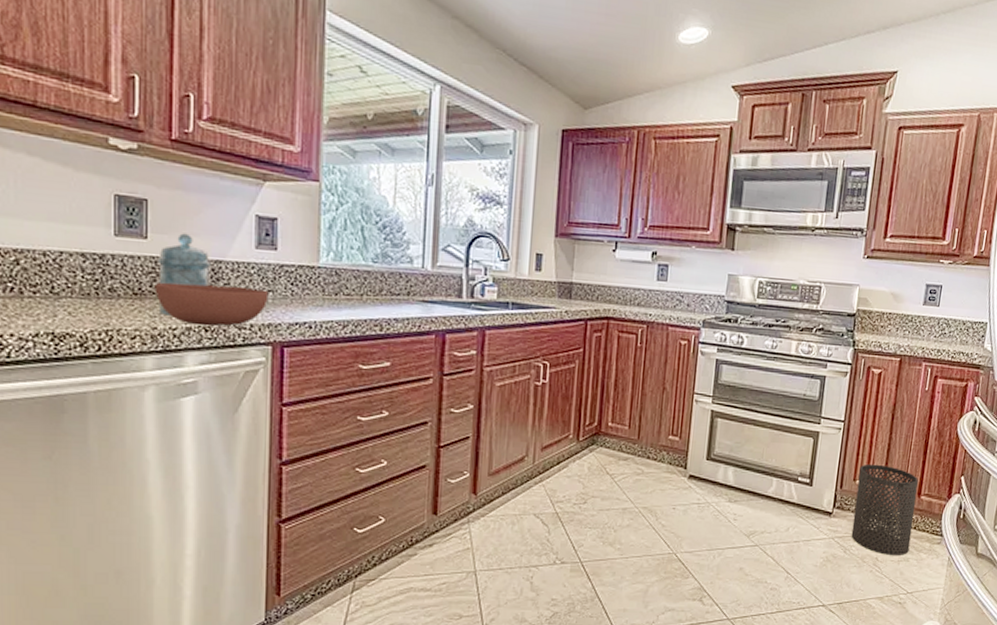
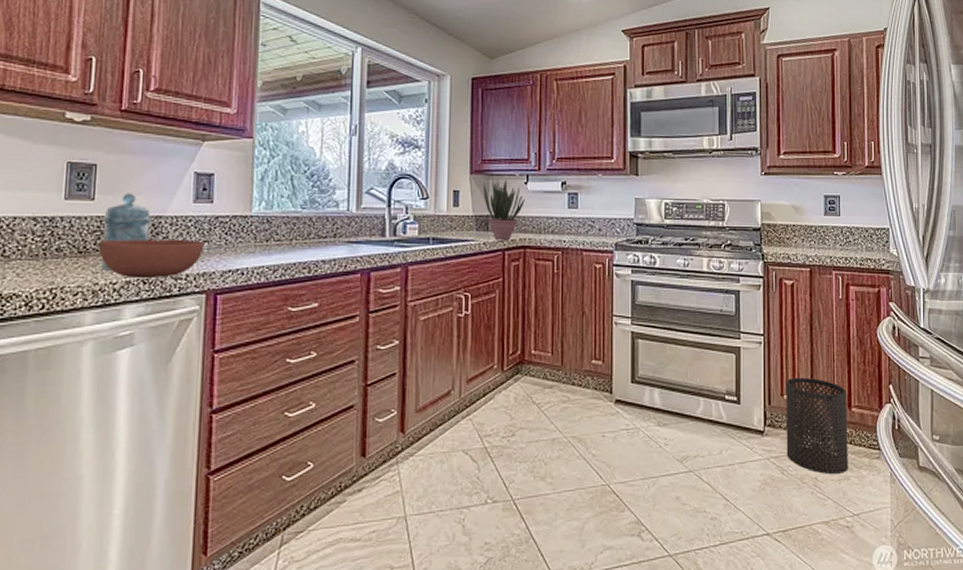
potted plant: none [568,244,612,311] -> present [483,179,525,241]

